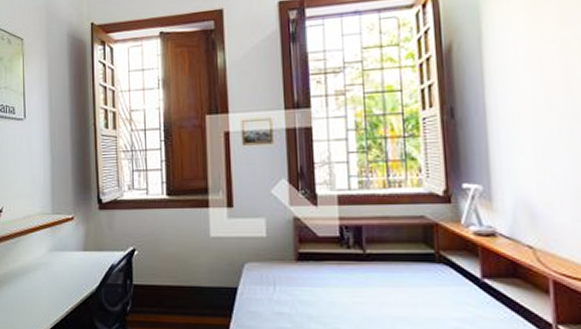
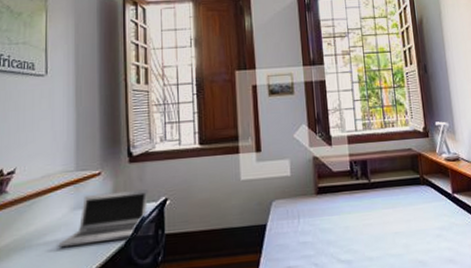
laptop: none [39,238,117,285] -> present [58,189,148,247]

